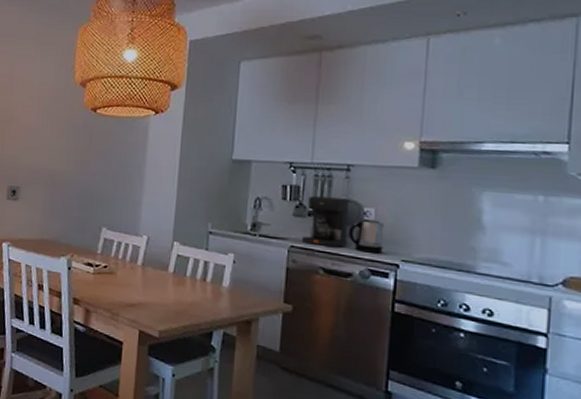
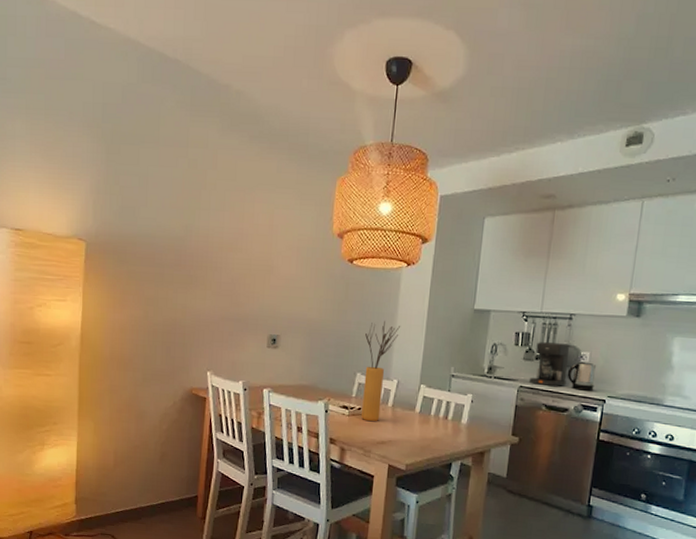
vase: none [108,171,150,282] -> present [361,320,401,422]

